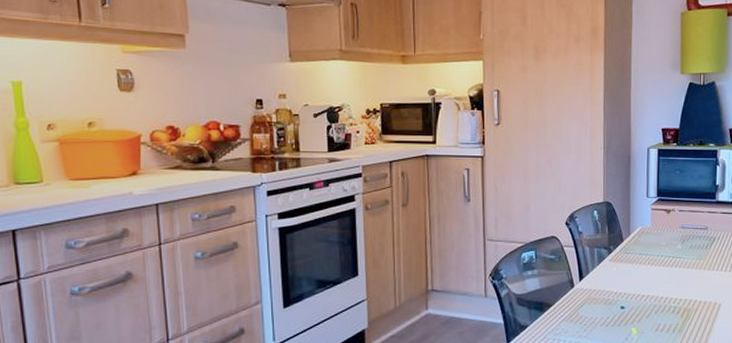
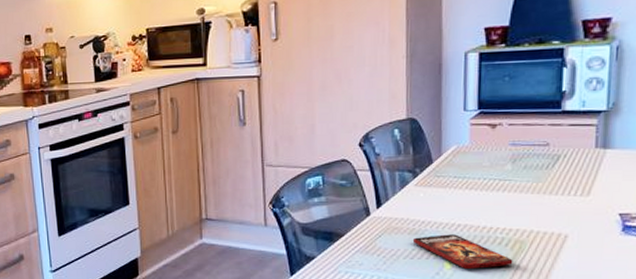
smartphone: none [607,304,683,334] -> present [412,234,513,269]

